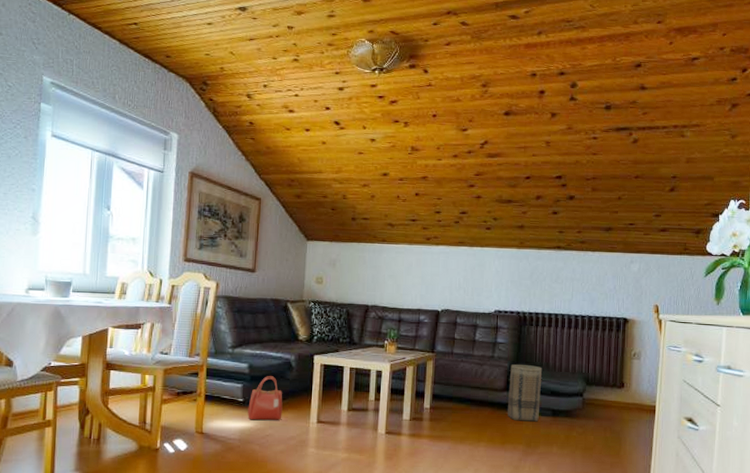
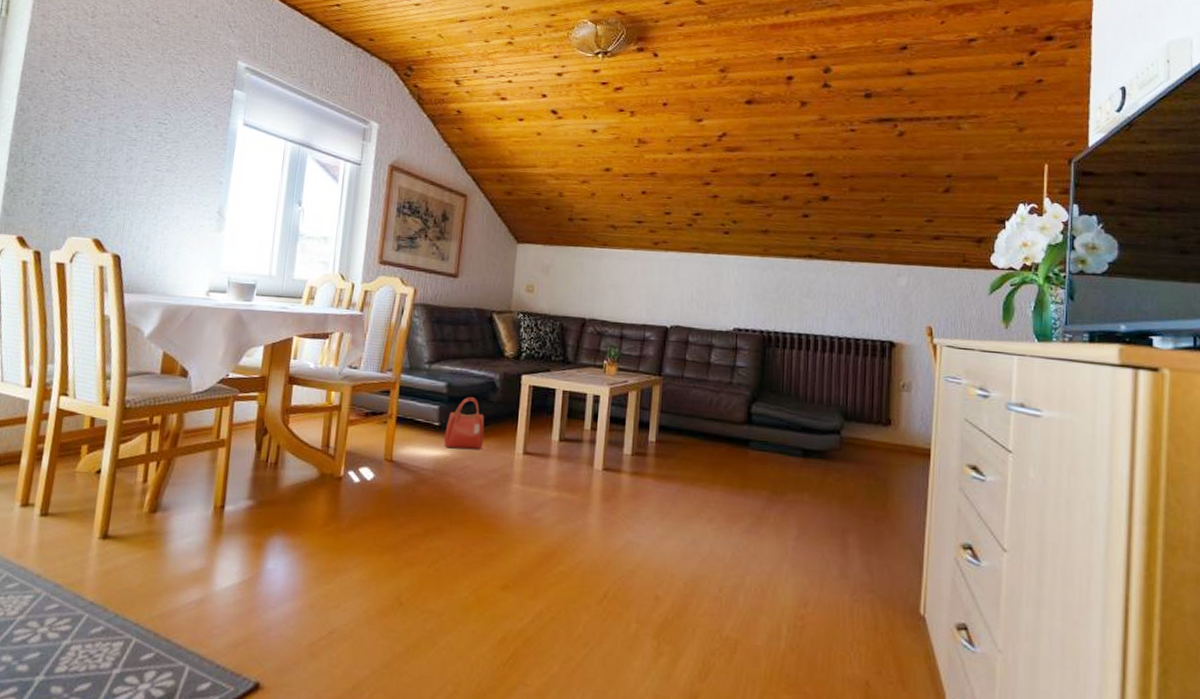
basket: present [508,364,542,423] -> none [749,393,790,464]

